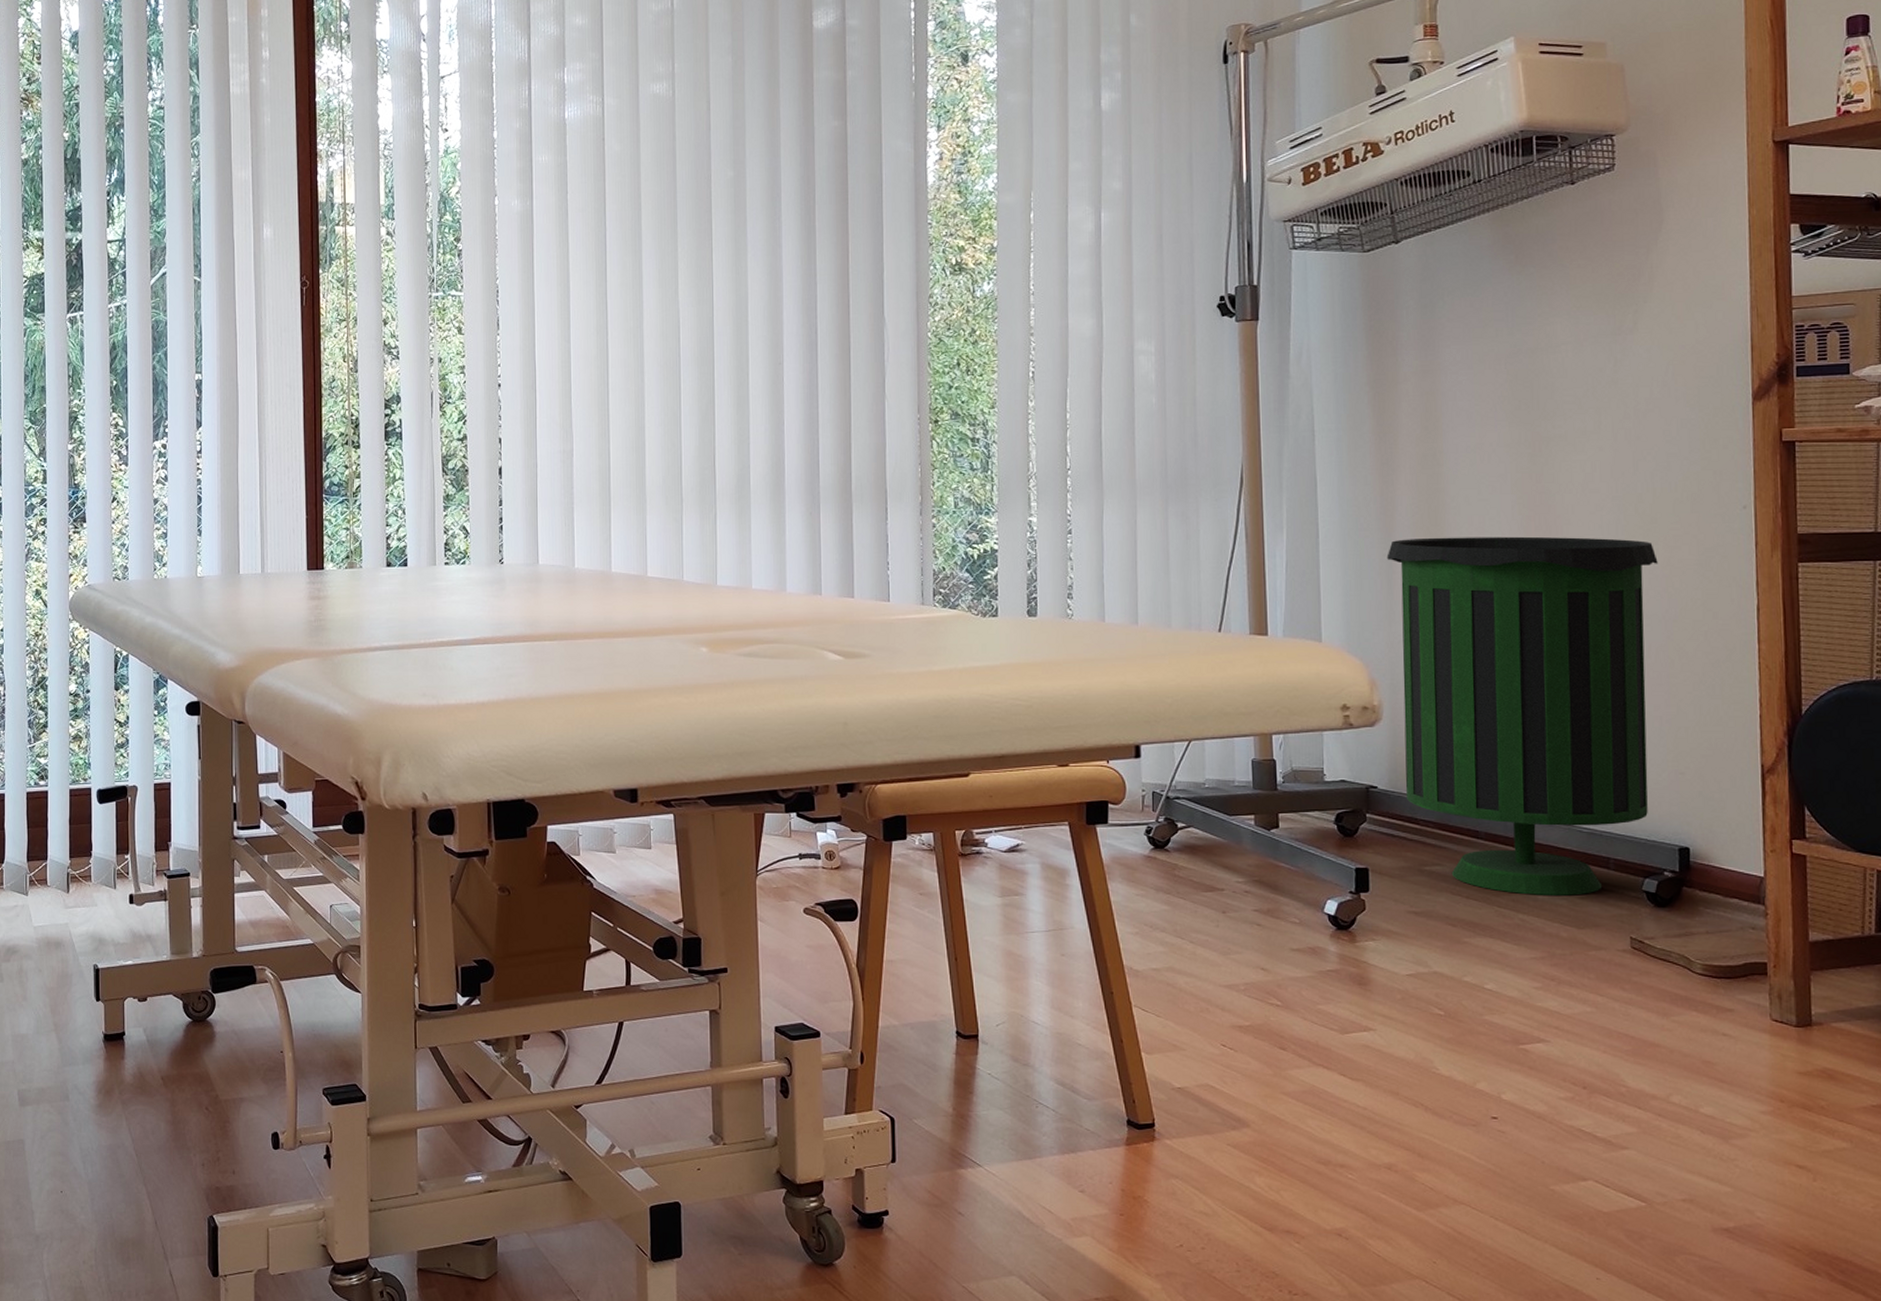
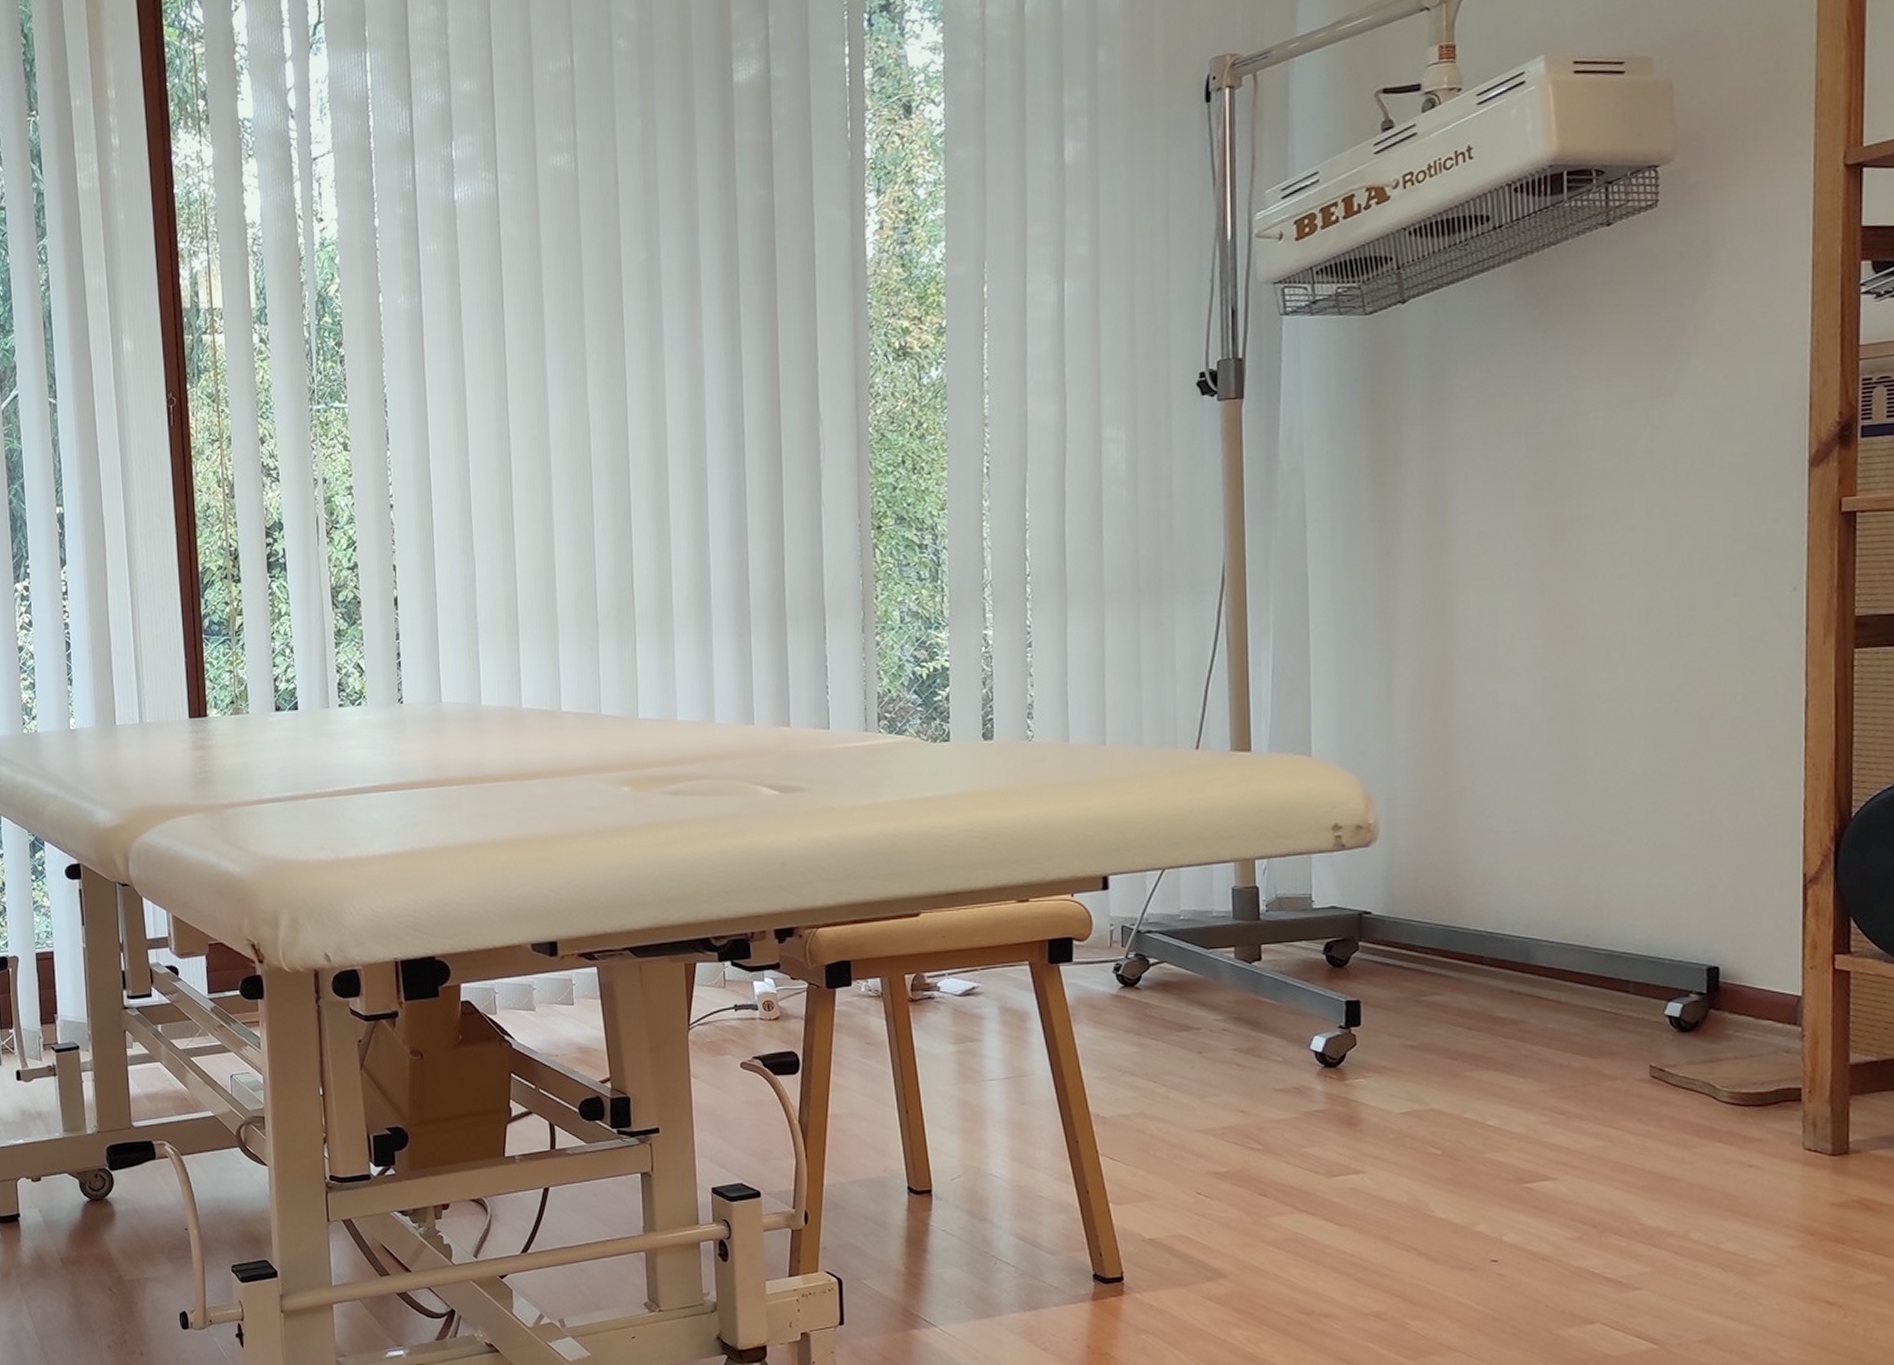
trash can: present [1386,536,1658,896] -> none [1386,629,1694,1024]

